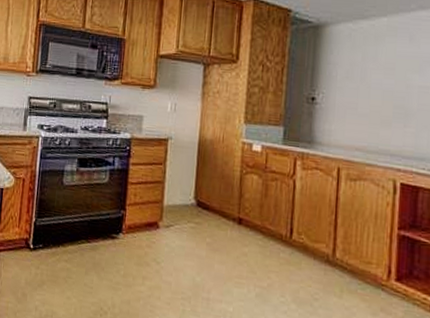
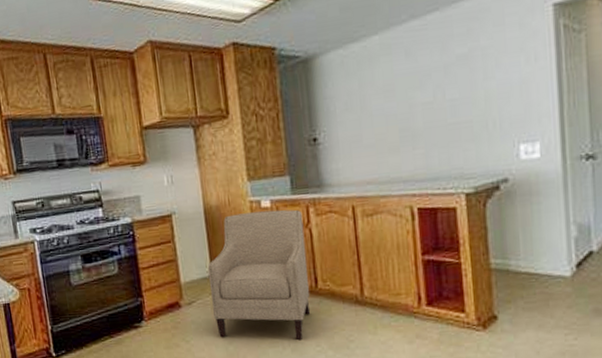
chair: none [188,151,290,286] -> present [207,209,311,340]

